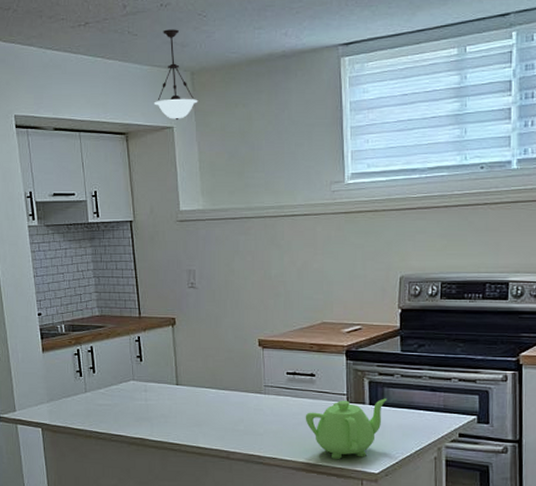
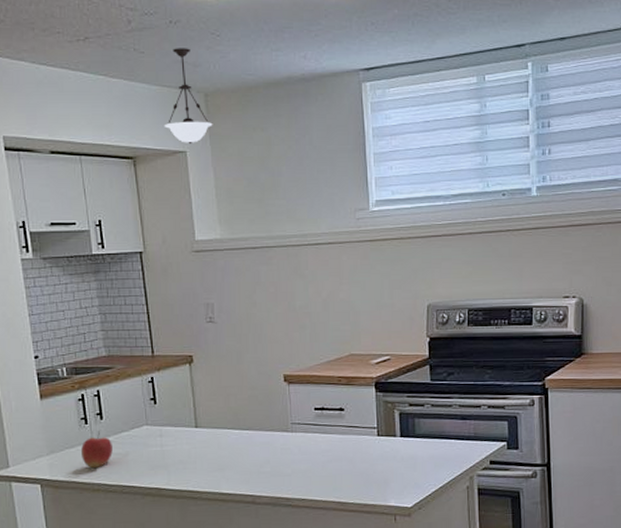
apple: none [76,383,103,417] -> present [81,431,113,469]
teapot: present [305,398,387,460] -> none [335,429,419,497]

